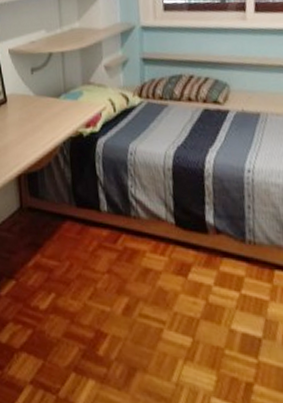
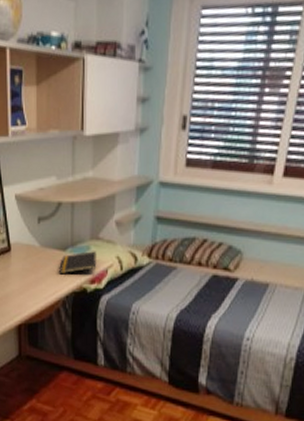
notepad: none [54,95,91,121] -> present [59,251,97,275]

